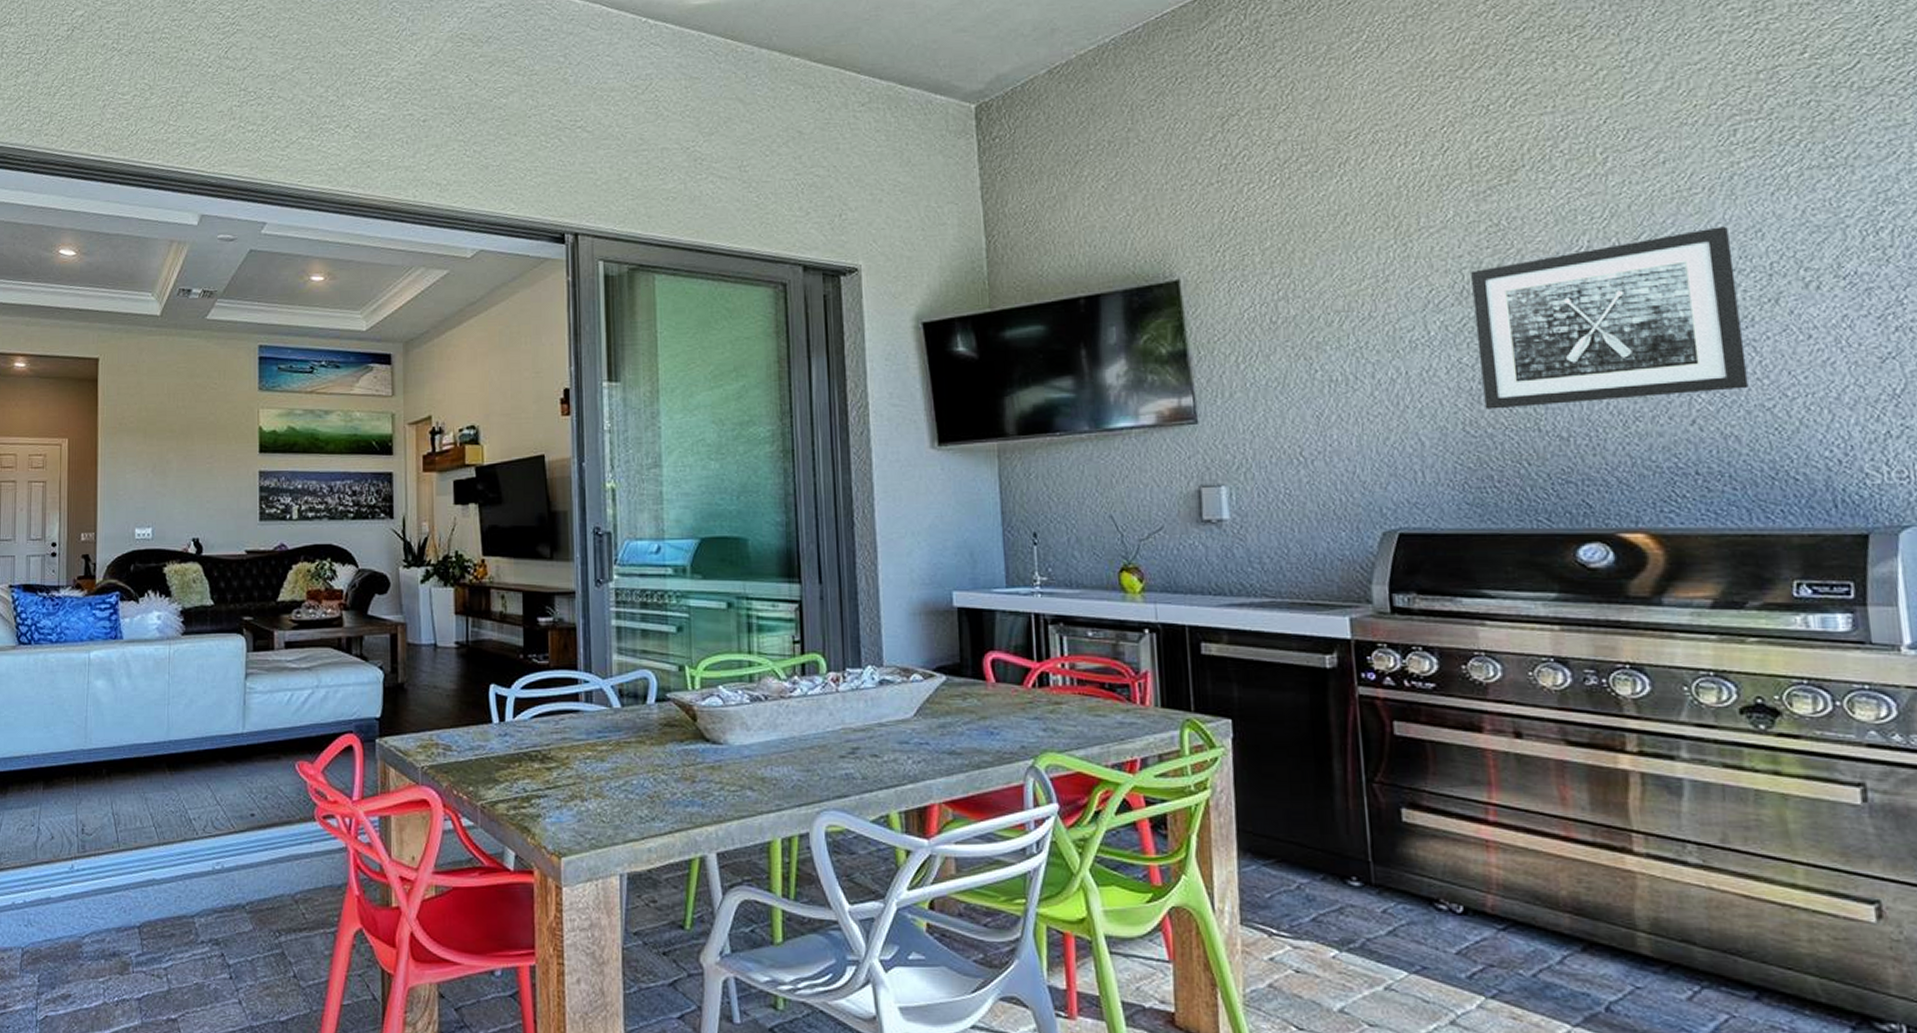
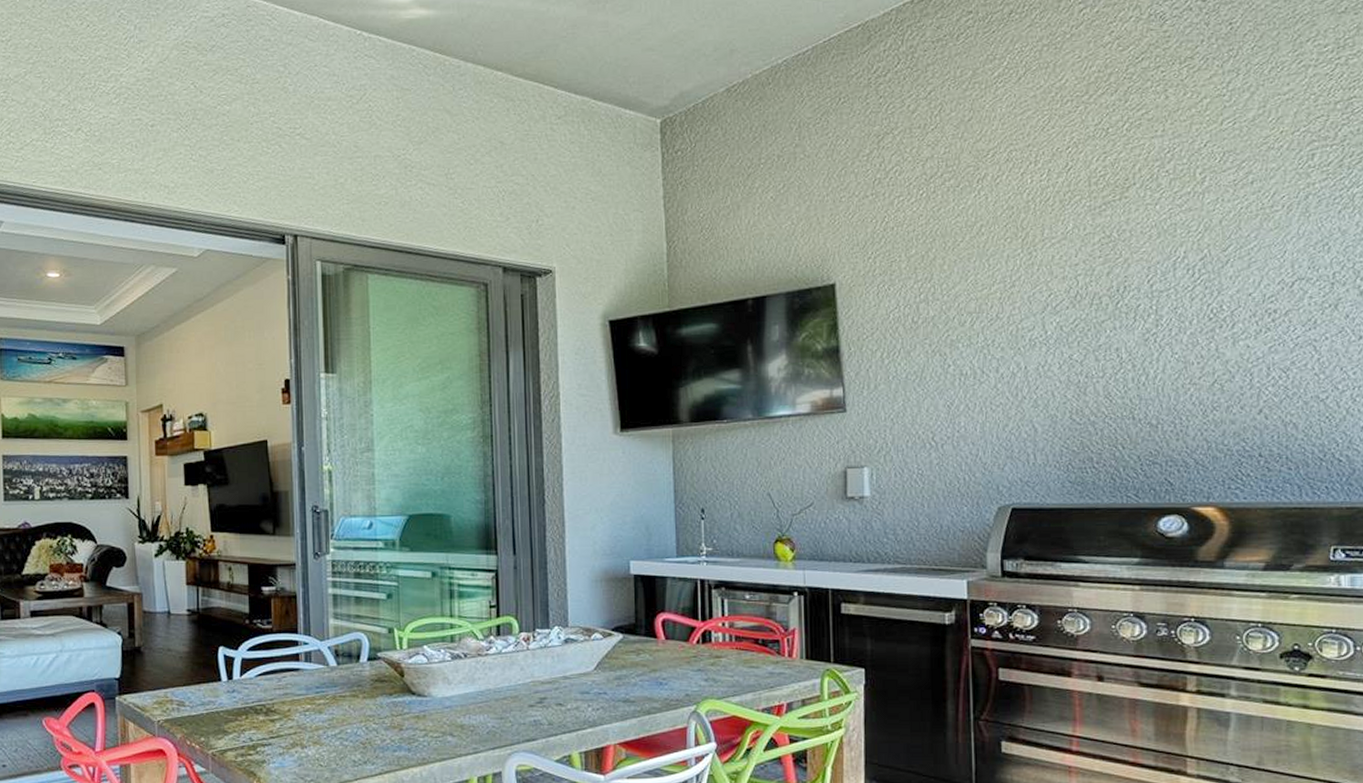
wall art: present [1471,226,1749,410] -> none [1085,240,1308,400]

